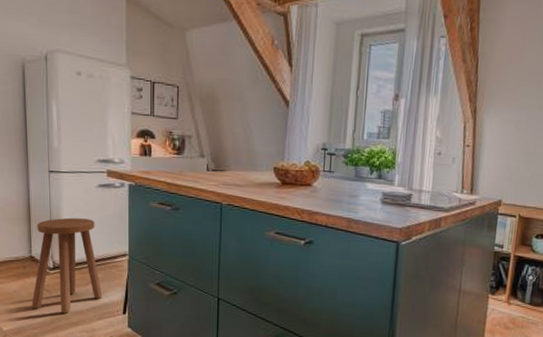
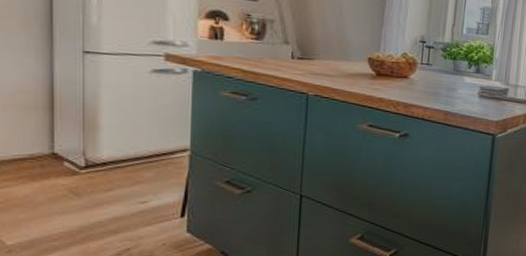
stool: present [31,217,102,314] -> none [51,107,154,220]

